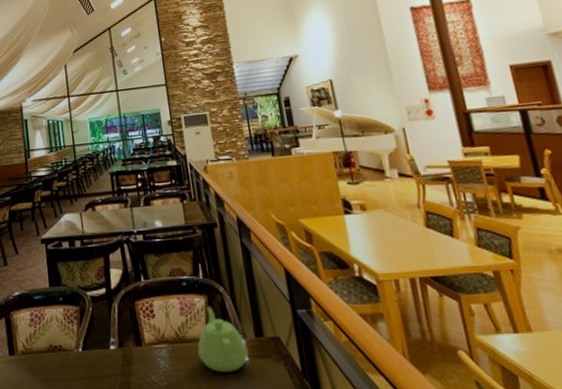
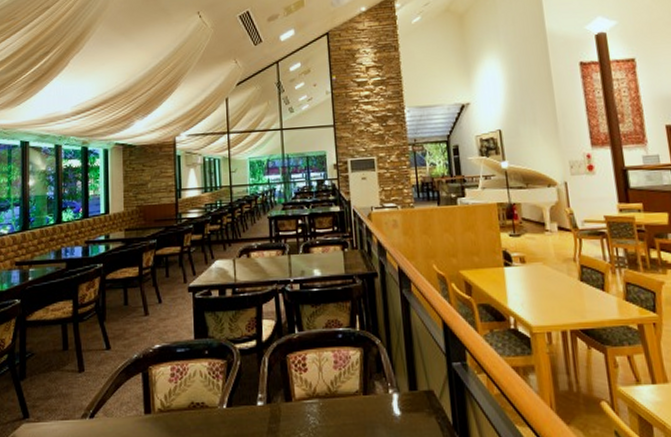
teapot: present [197,307,249,372] -> none [350,360,401,427]

